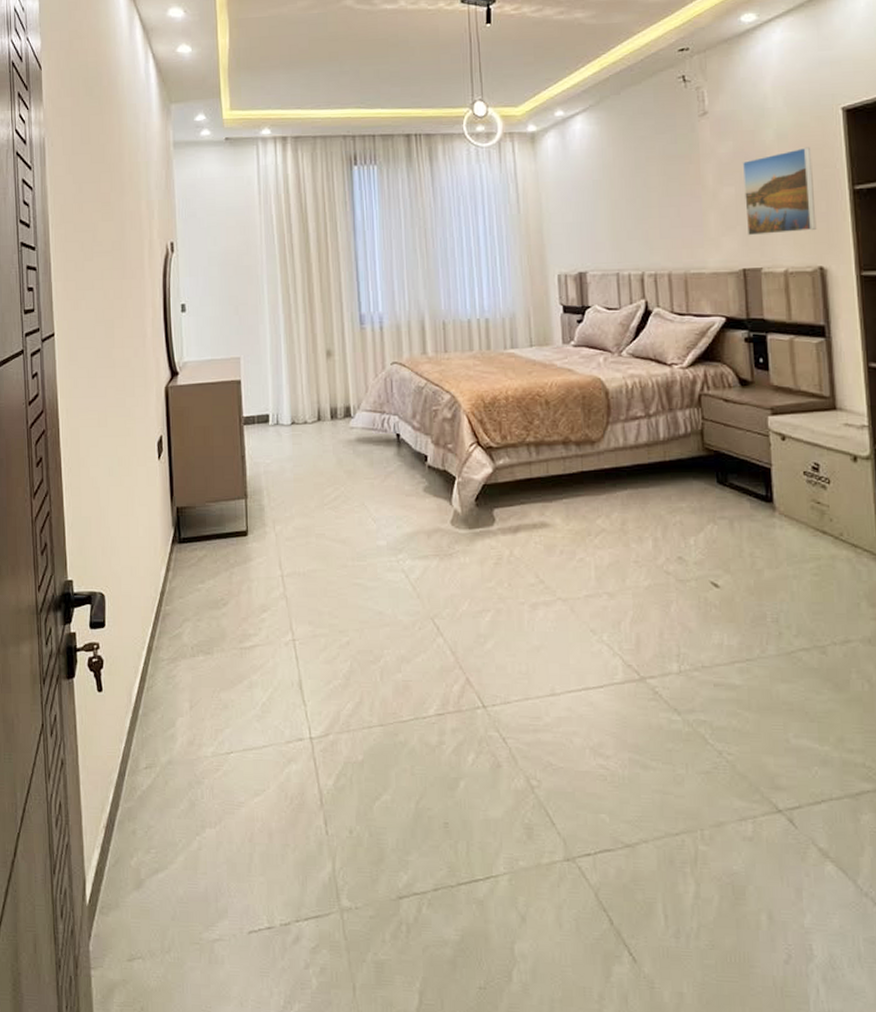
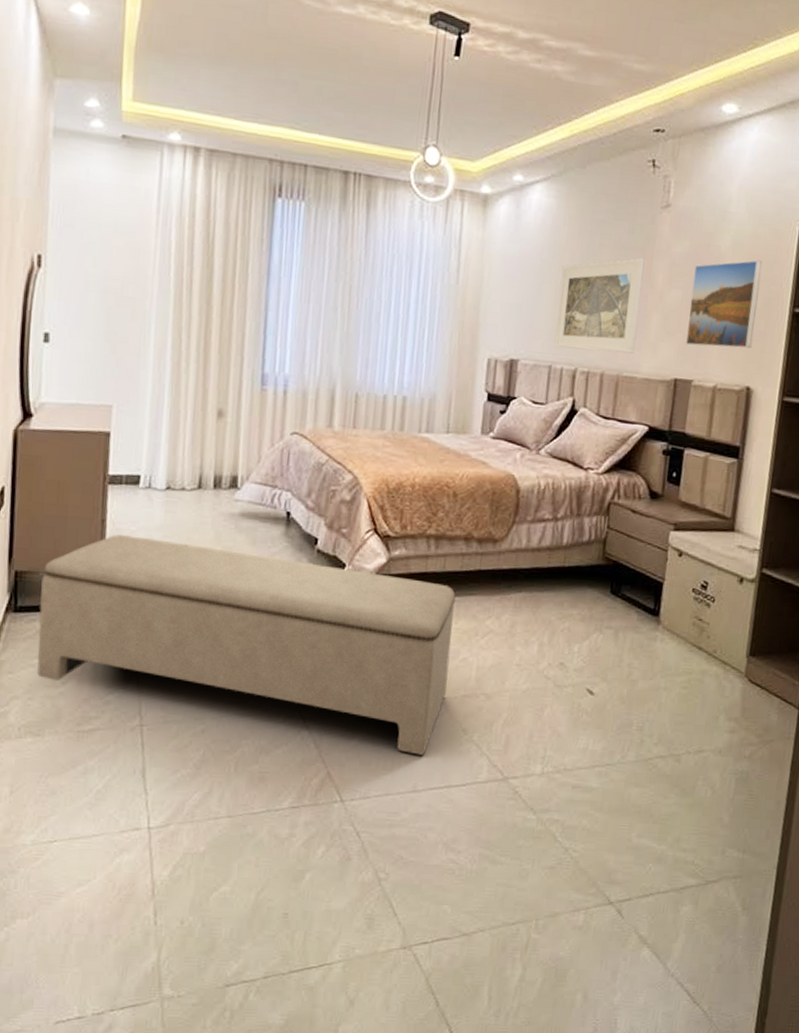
bench: none [198,468,569,658] -> present [37,534,456,756]
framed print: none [614,163,697,257] -> present [554,257,645,354]

